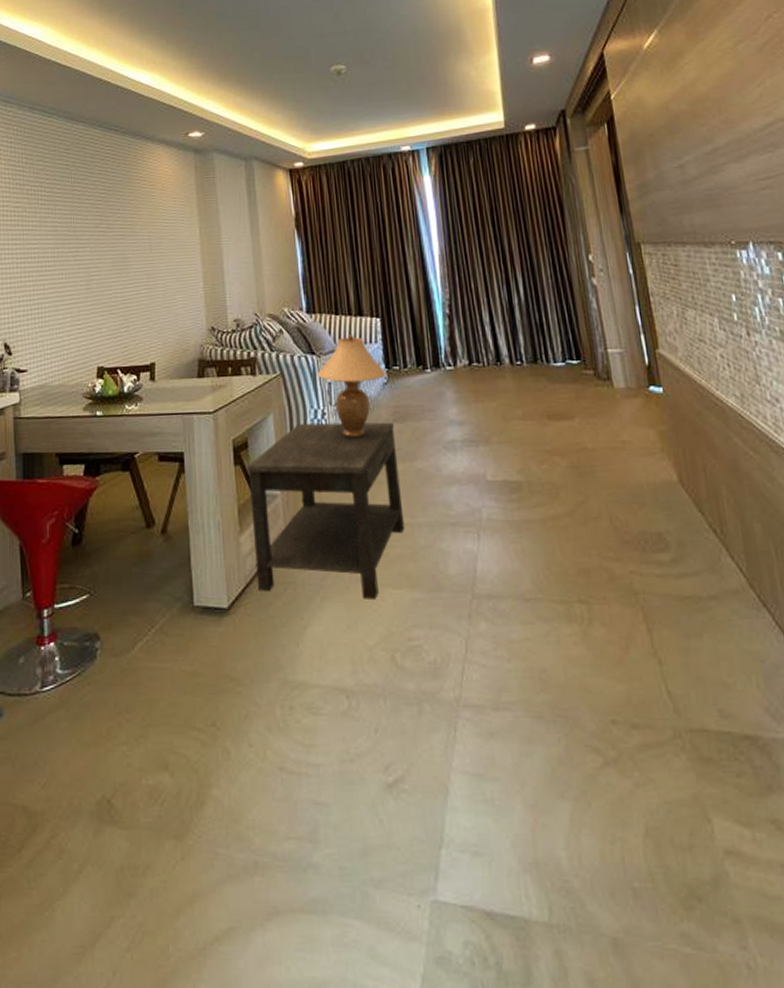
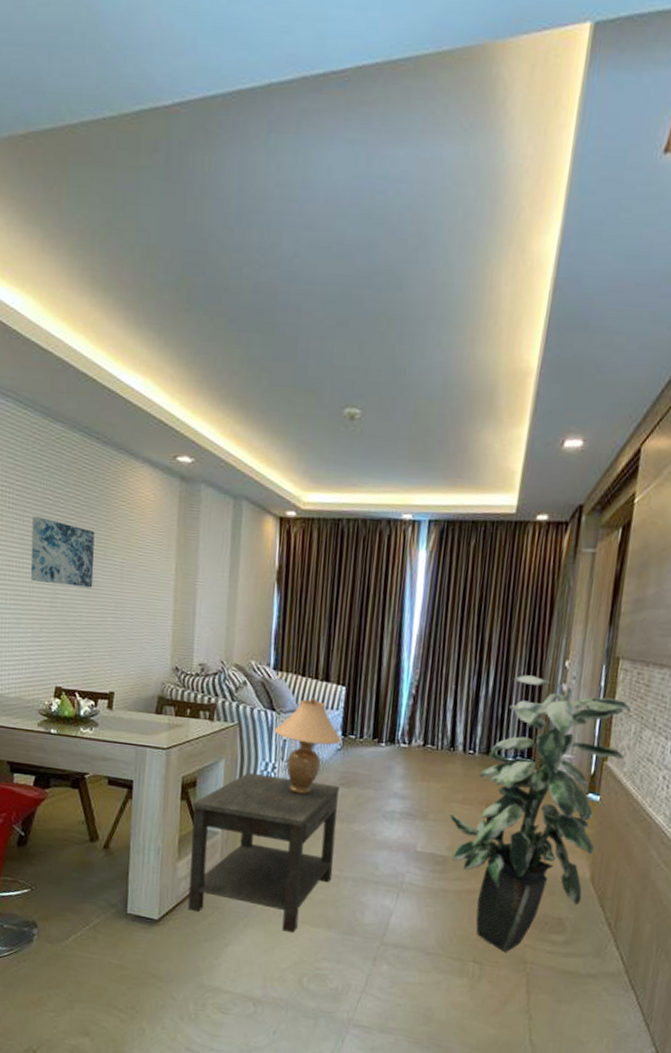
wall art: none [64,207,125,268] -> present [30,516,95,588]
indoor plant: none [512,275,676,584] -> present [449,675,631,952]

